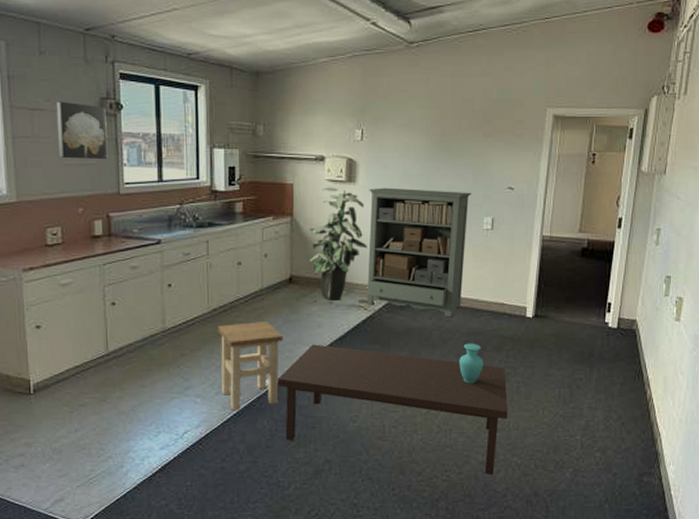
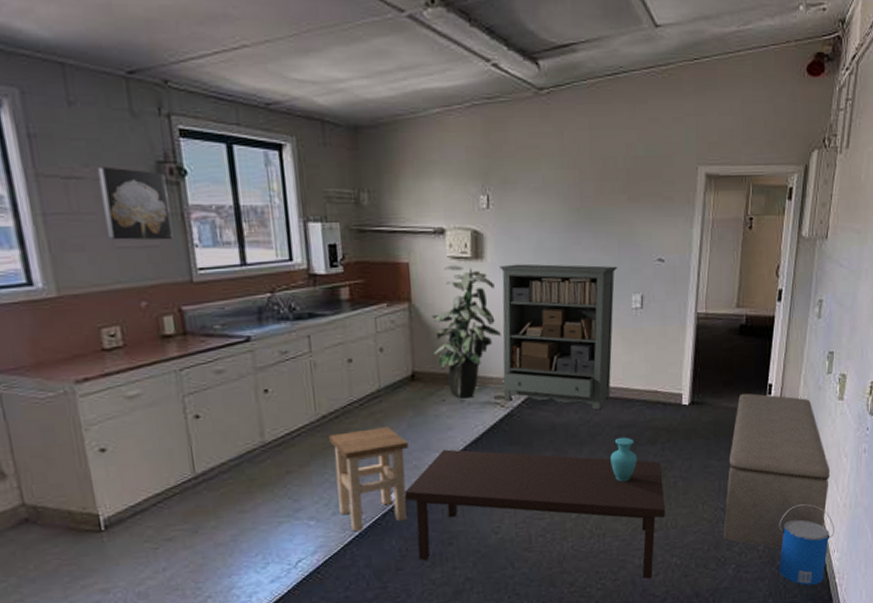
bench: none [562,309,667,457] -> present [723,393,831,549]
bucket: none [615,417,670,495] -> present [779,504,834,585]

